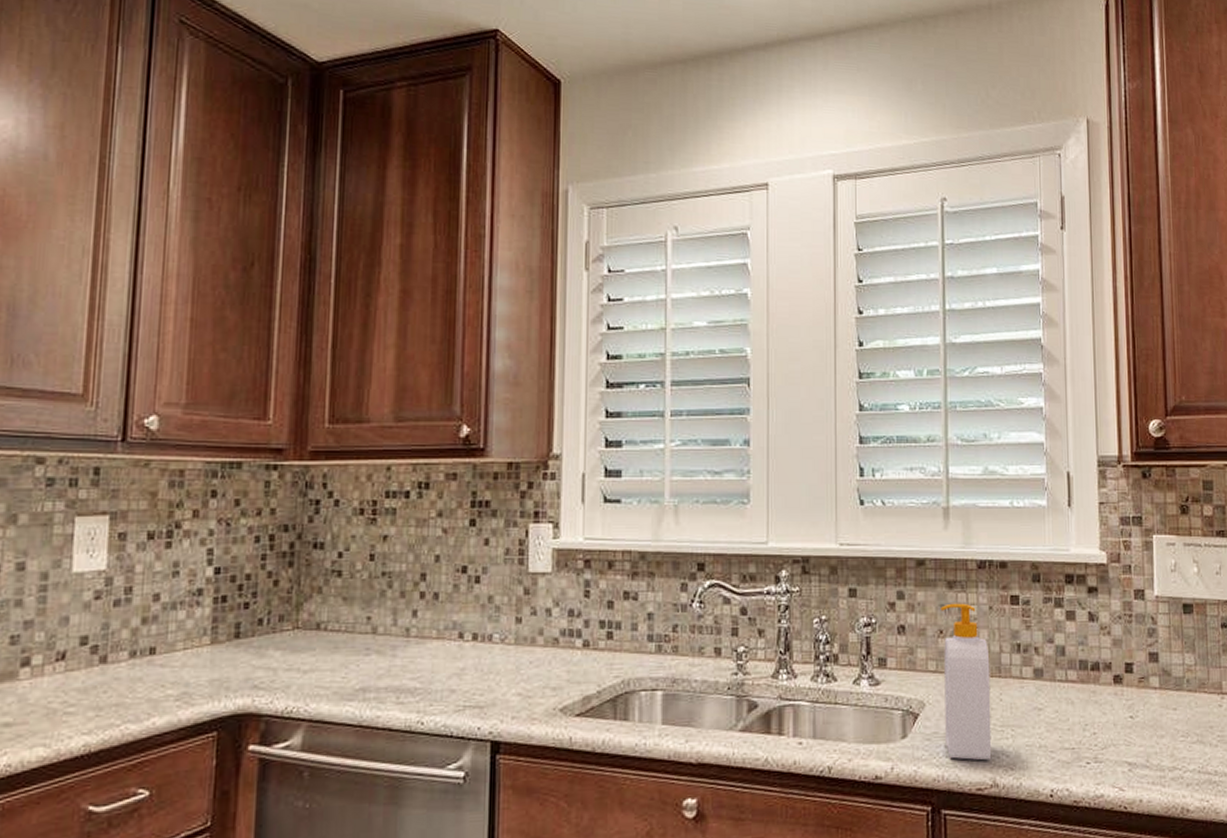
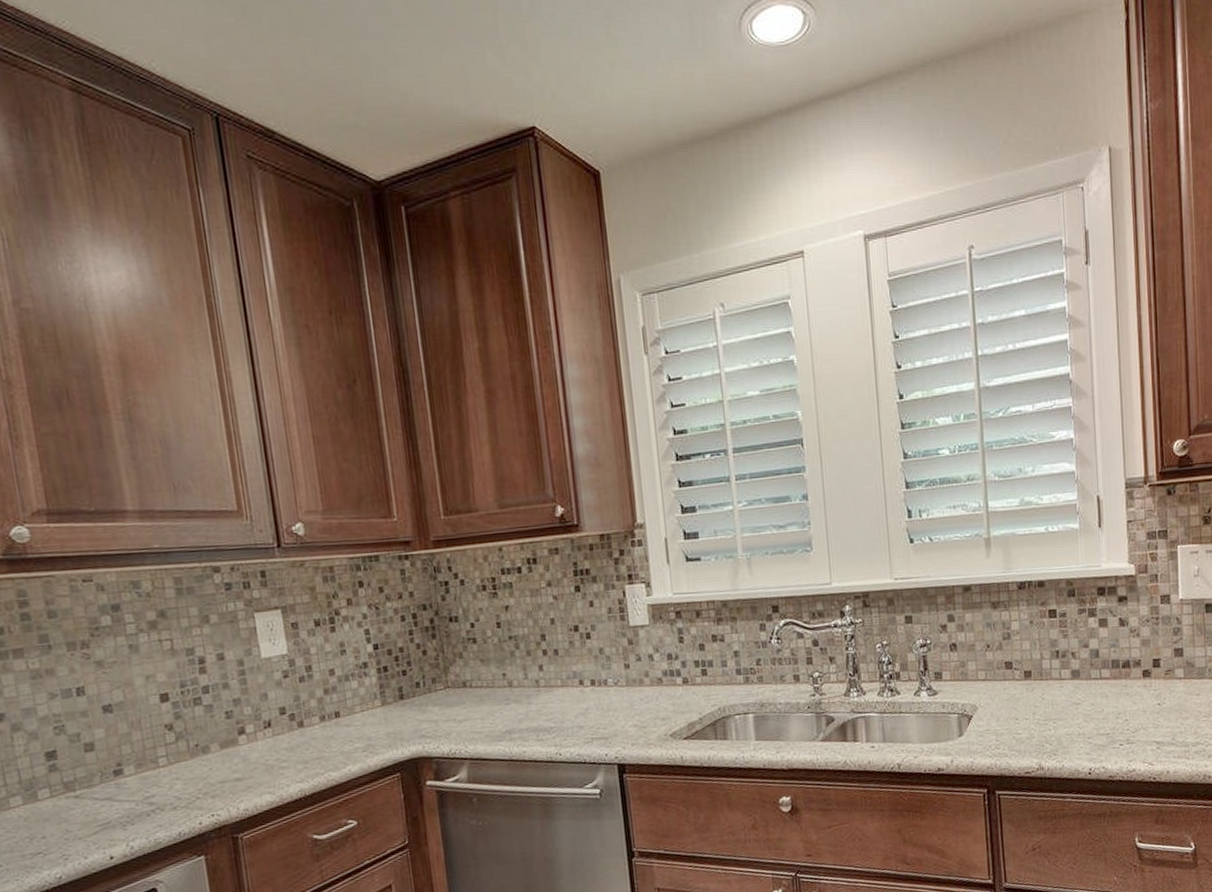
soap bottle: present [940,603,992,761] -> none [987,620,1037,750]

